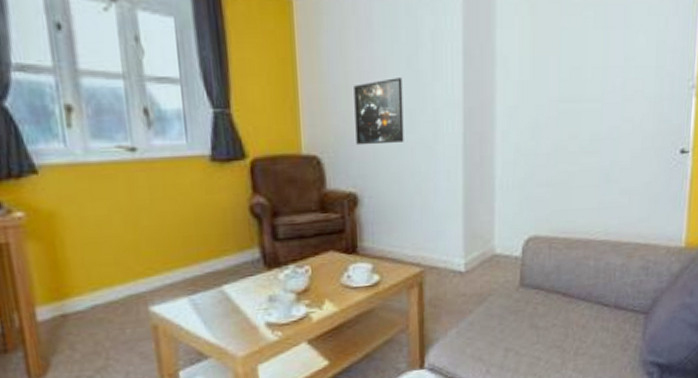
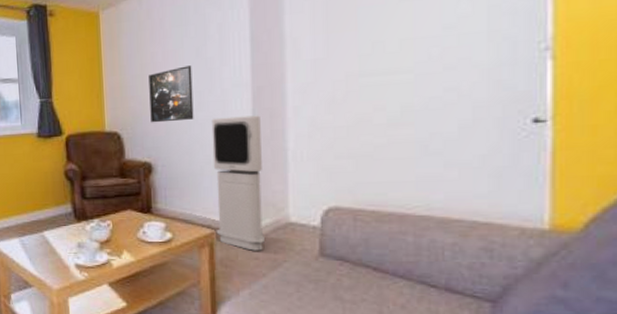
air purifier: none [422,139,472,287] -> present [211,115,264,251]

